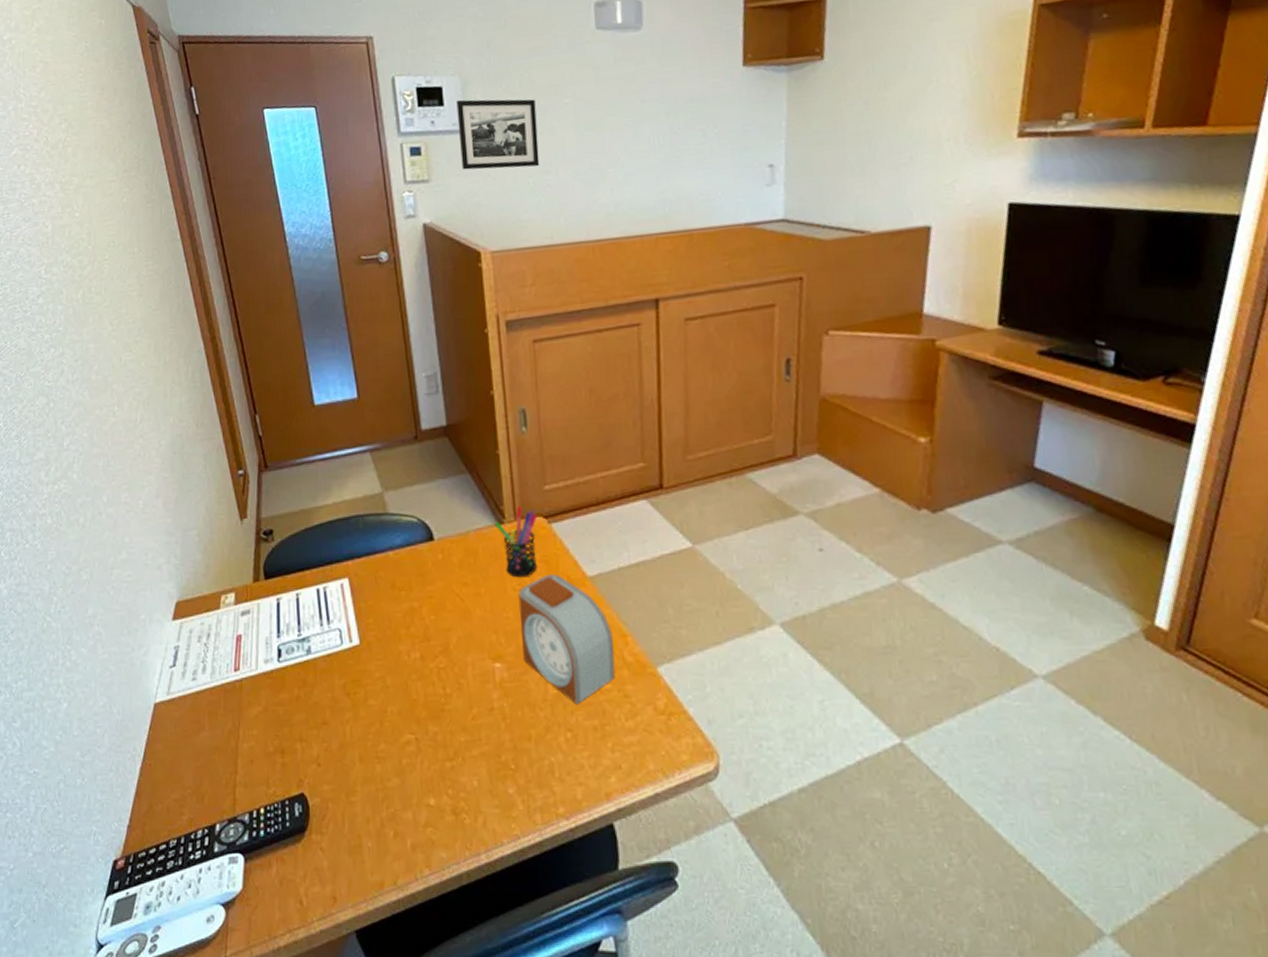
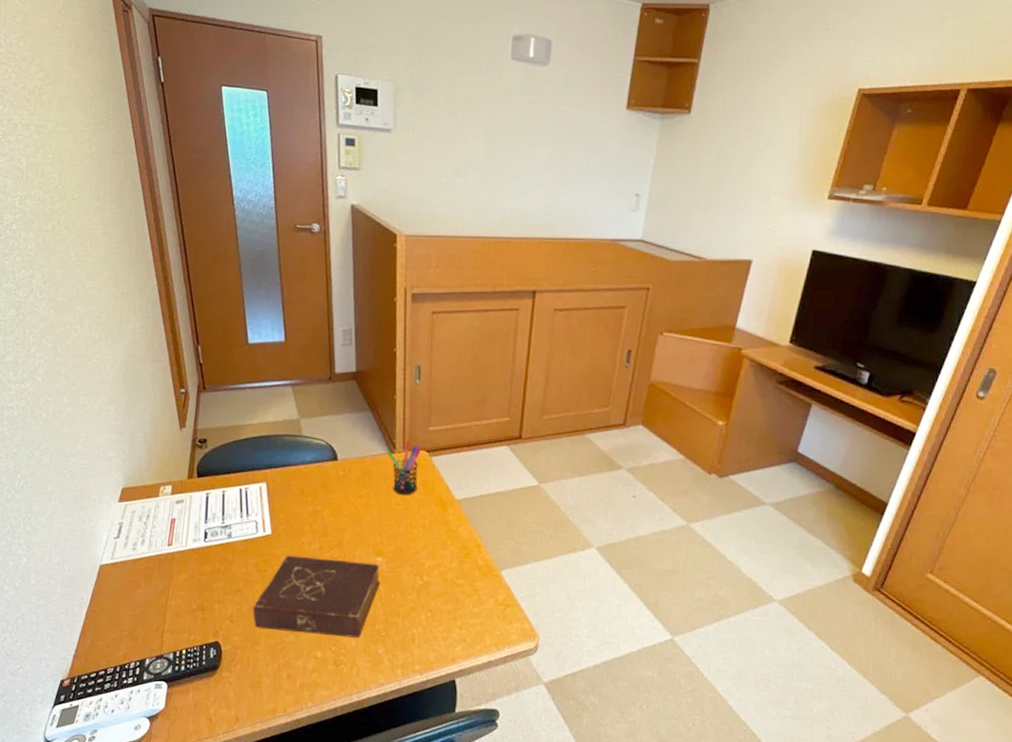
book: none [344,670,503,775] -> present [253,555,381,638]
picture frame: present [456,99,540,170] -> none [388,103,455,170]
alarm clock: present [518,575,615,704] -> none [399,495,470,593]

